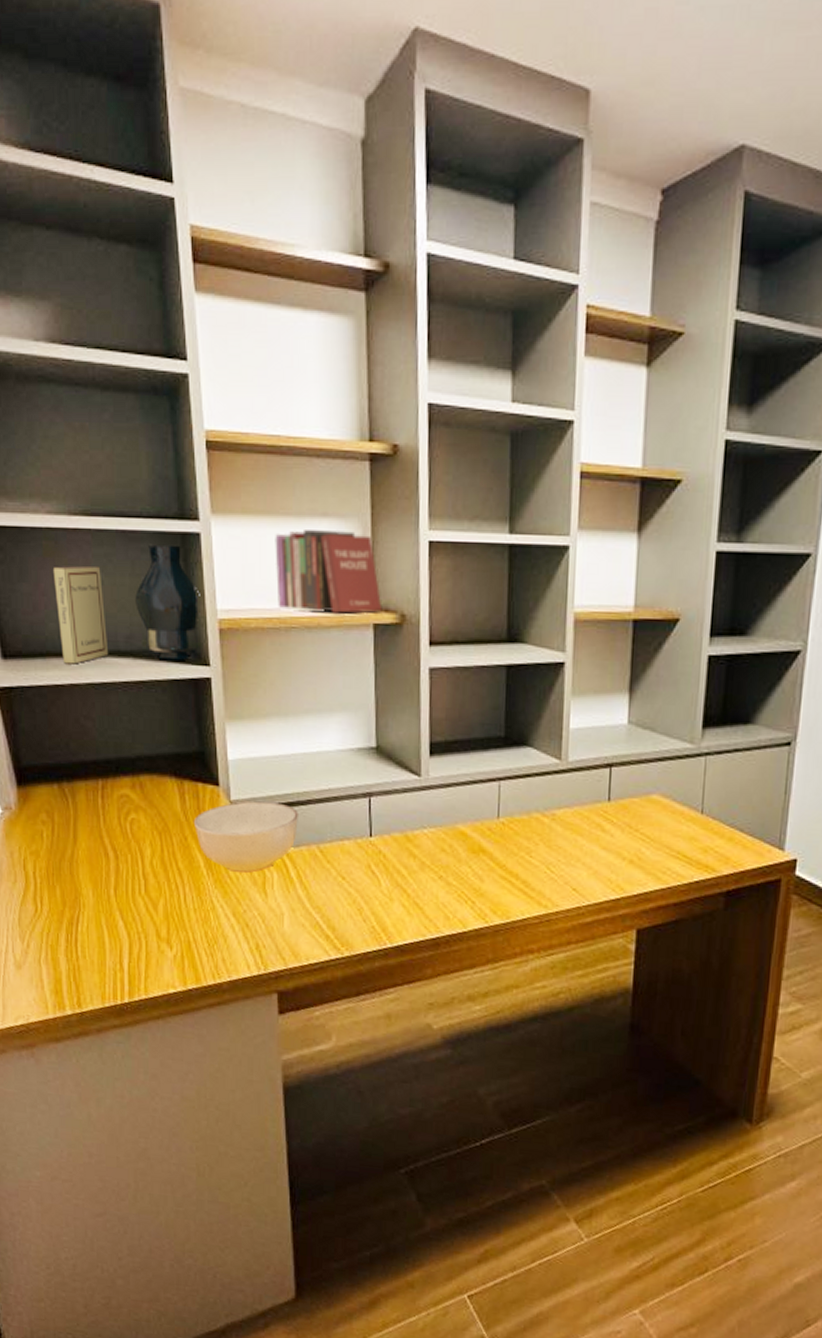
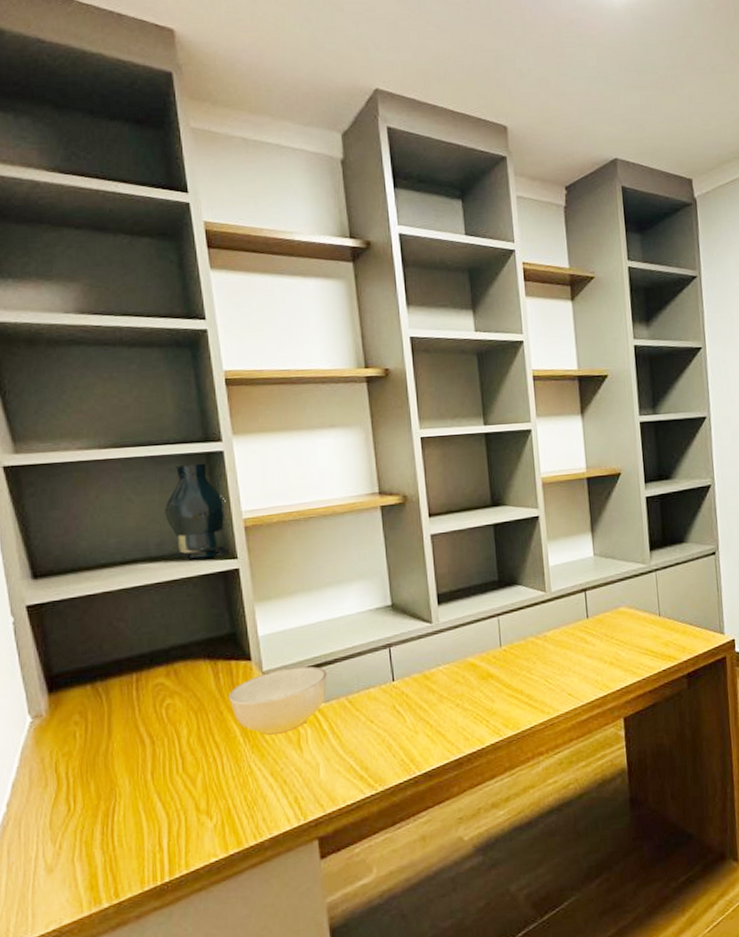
book: present [52,565,109,665] -> none [83,488,141,576]
books: present [275,530,383,614] -> none [290,436,387,503]

